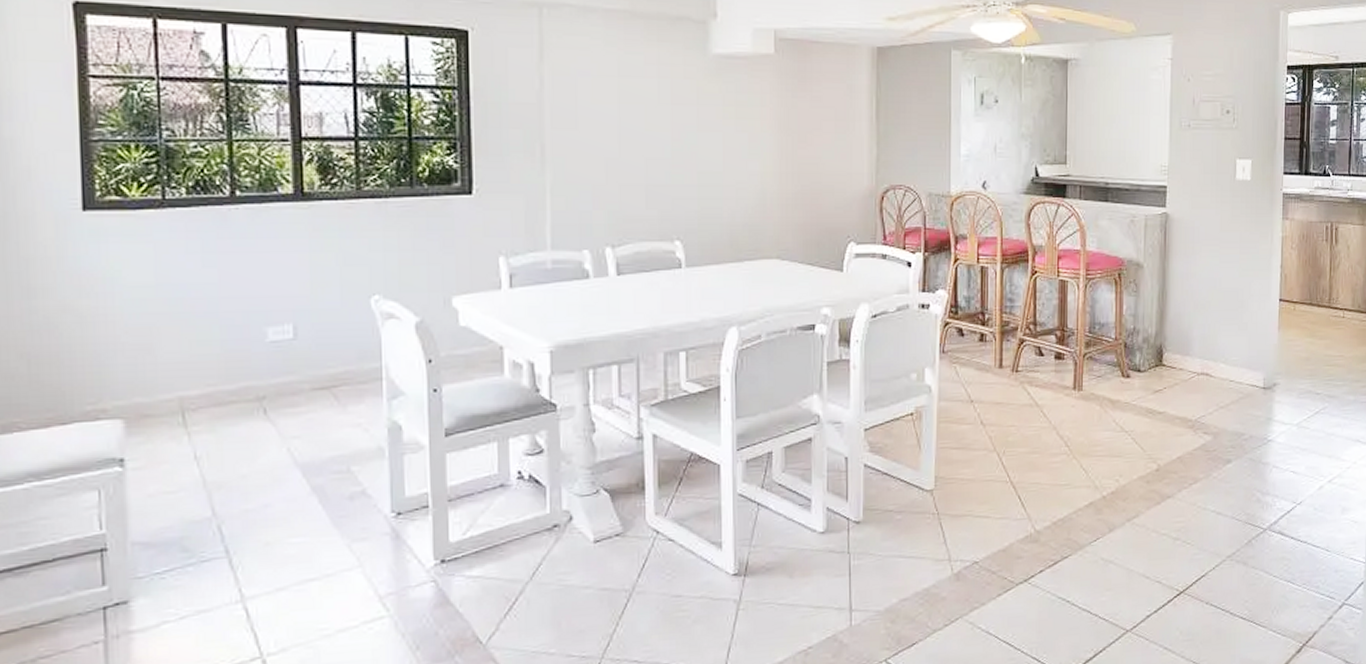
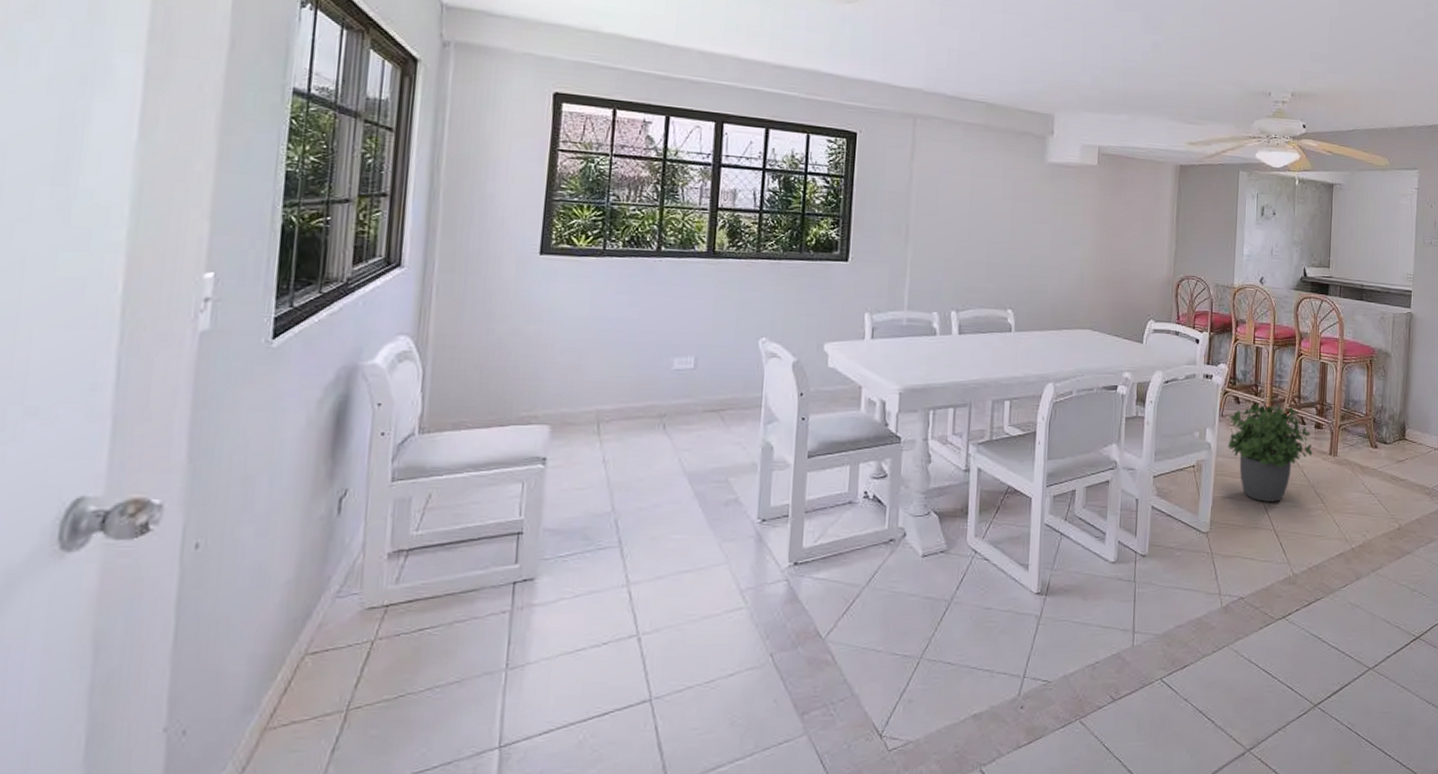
potted plant: none [951,332,1053,450] -> present [1227,402,1313,502]

